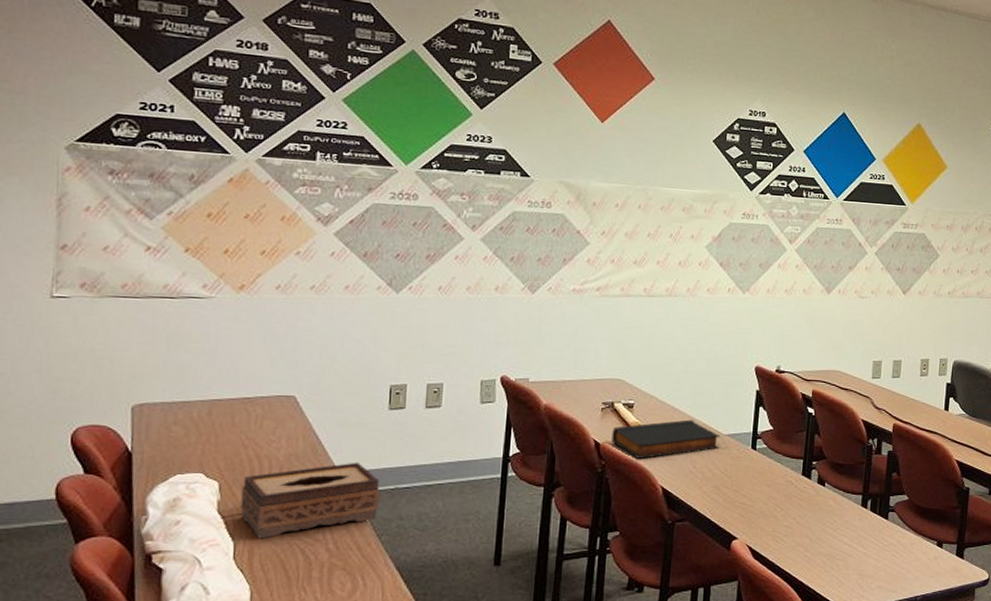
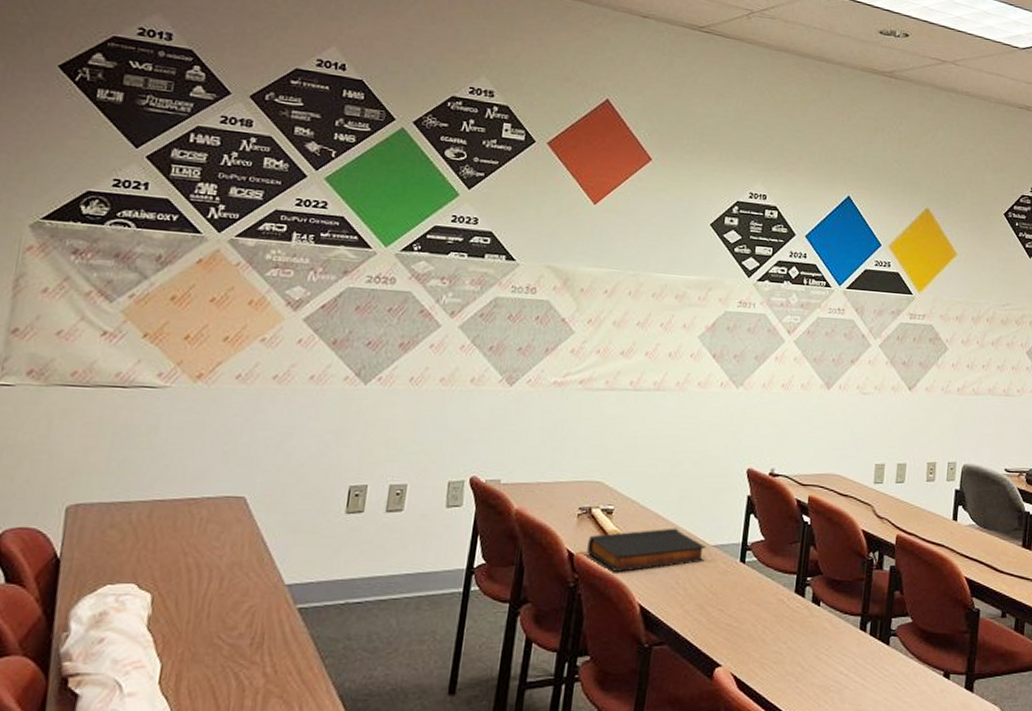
tissue box: present [241,462,381,539] -> none [173,572,329,661]

